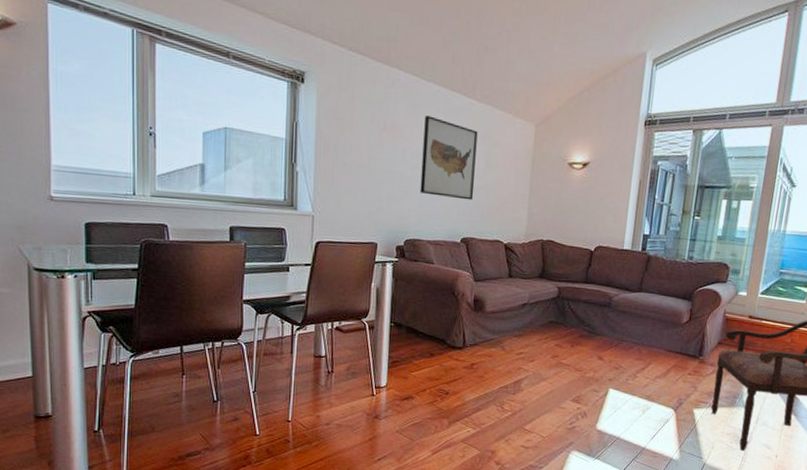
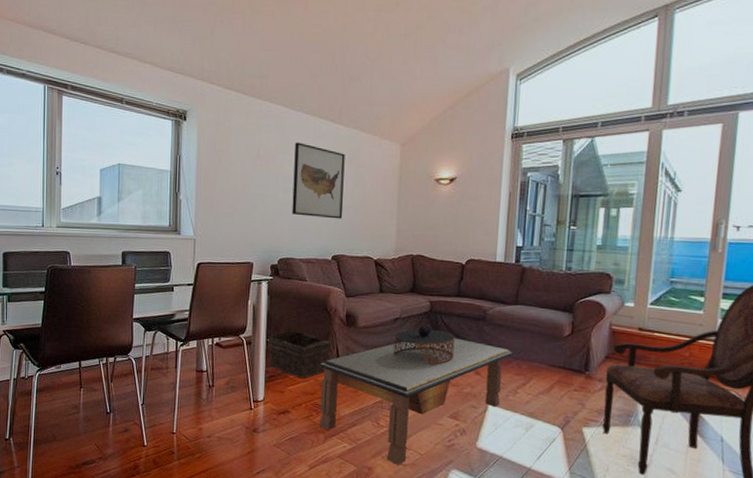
basket: none [391,315,458,364] -> present [268,330,332,379]
coffee table: none [443,324,636,449] -> present [318,338,514,466]
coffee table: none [520,310,581,351] -> present [393,325,455,365]

